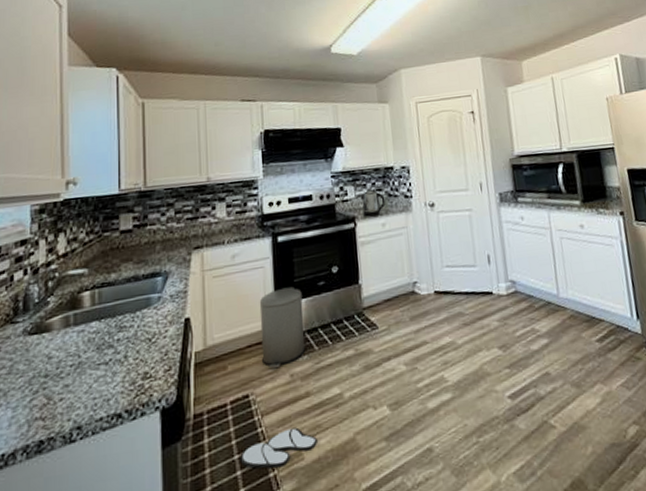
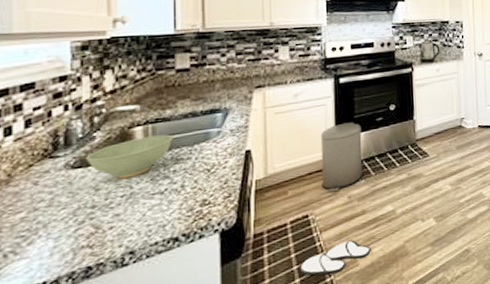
bowl: none [41,300,118,347] -> present [86,134,174,179]

